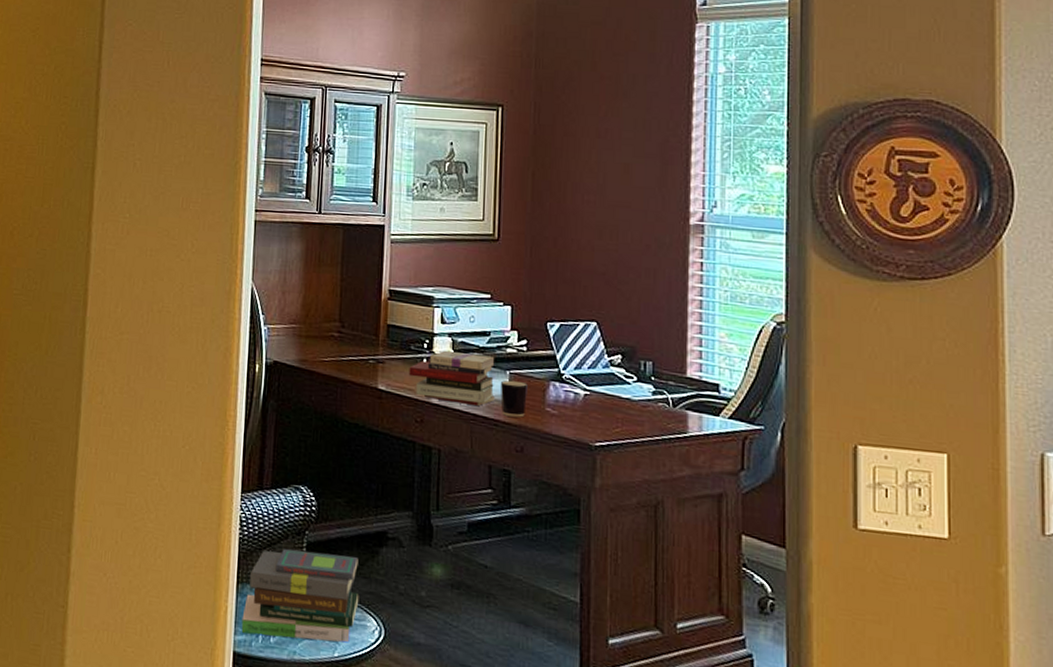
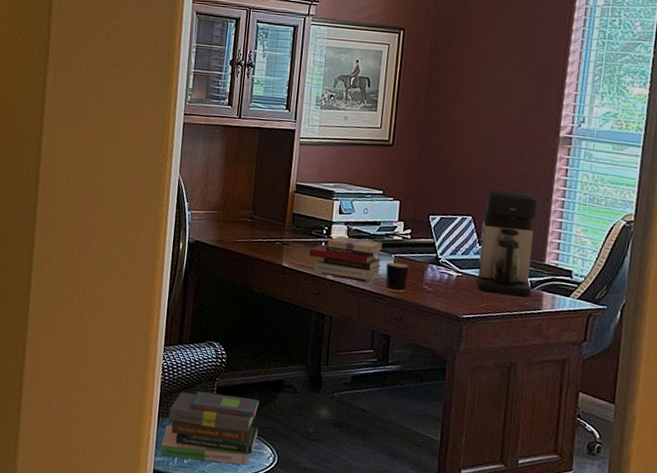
coffee maker: none [607,288,673,418] -> present [476,189,538,297]

